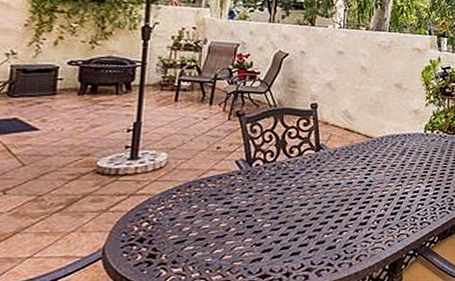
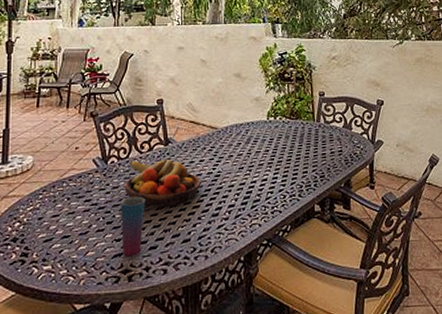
cup: none [262,201,291,260] -> present [121,196,146,256]
fruit bowl: none [269,164,351,214] -> present [125,158,201,207]

